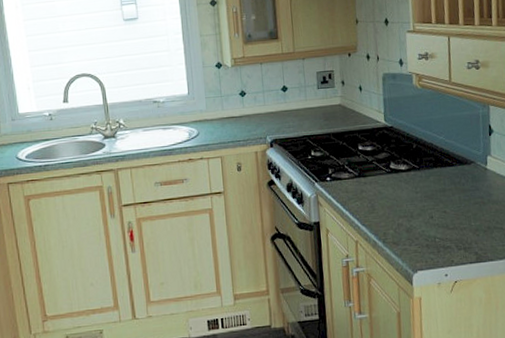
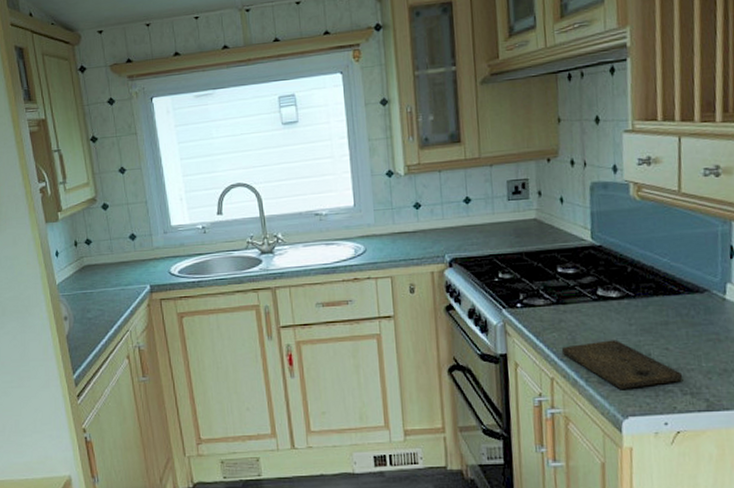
cutting board: none [363,206,458,248] -> present [561,339,683,389]

